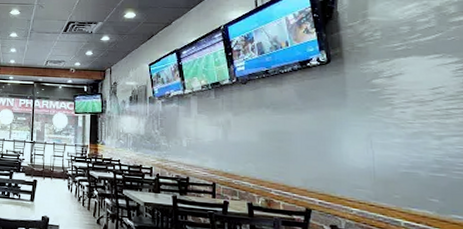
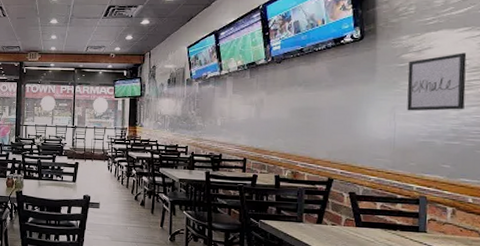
wall art: none [380,80,446,140] -> present [407,53,467,111]

